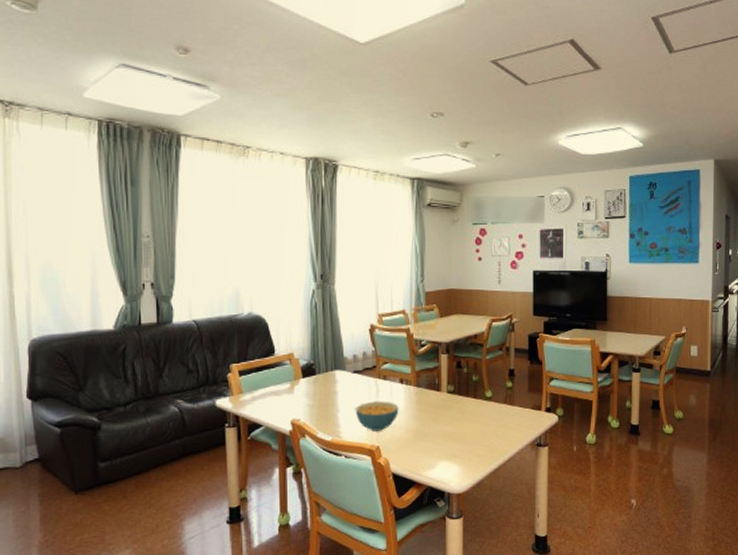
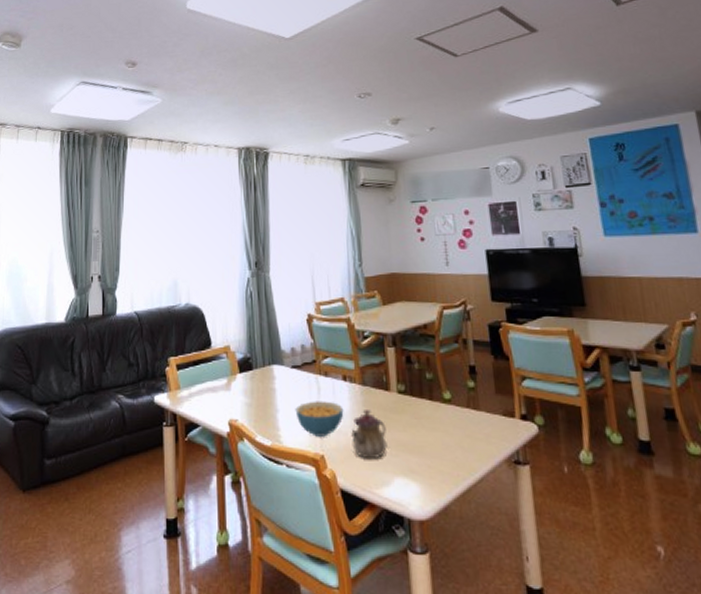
teapot: none [405,406,435,448] -> present [351,408,387,460]

